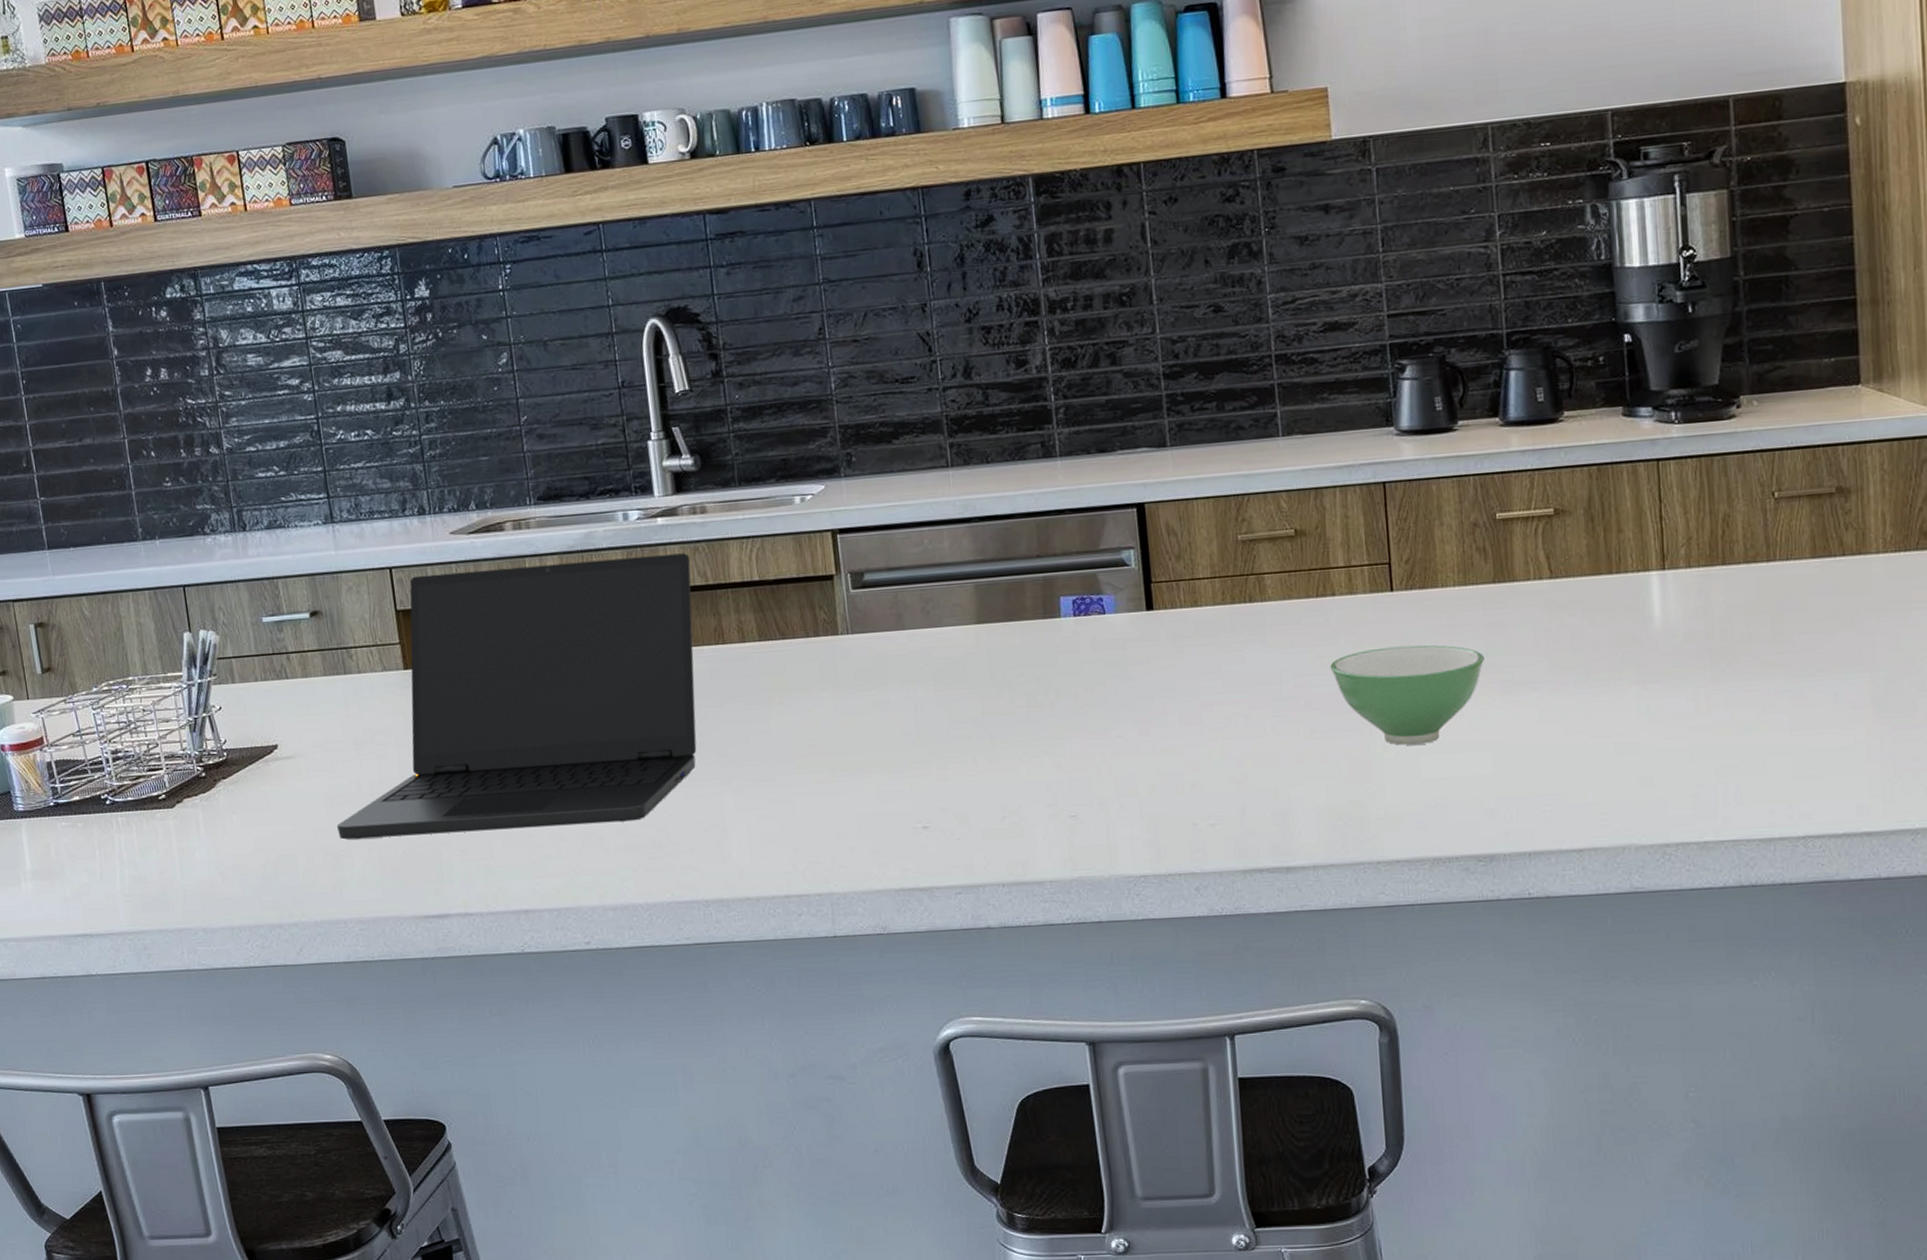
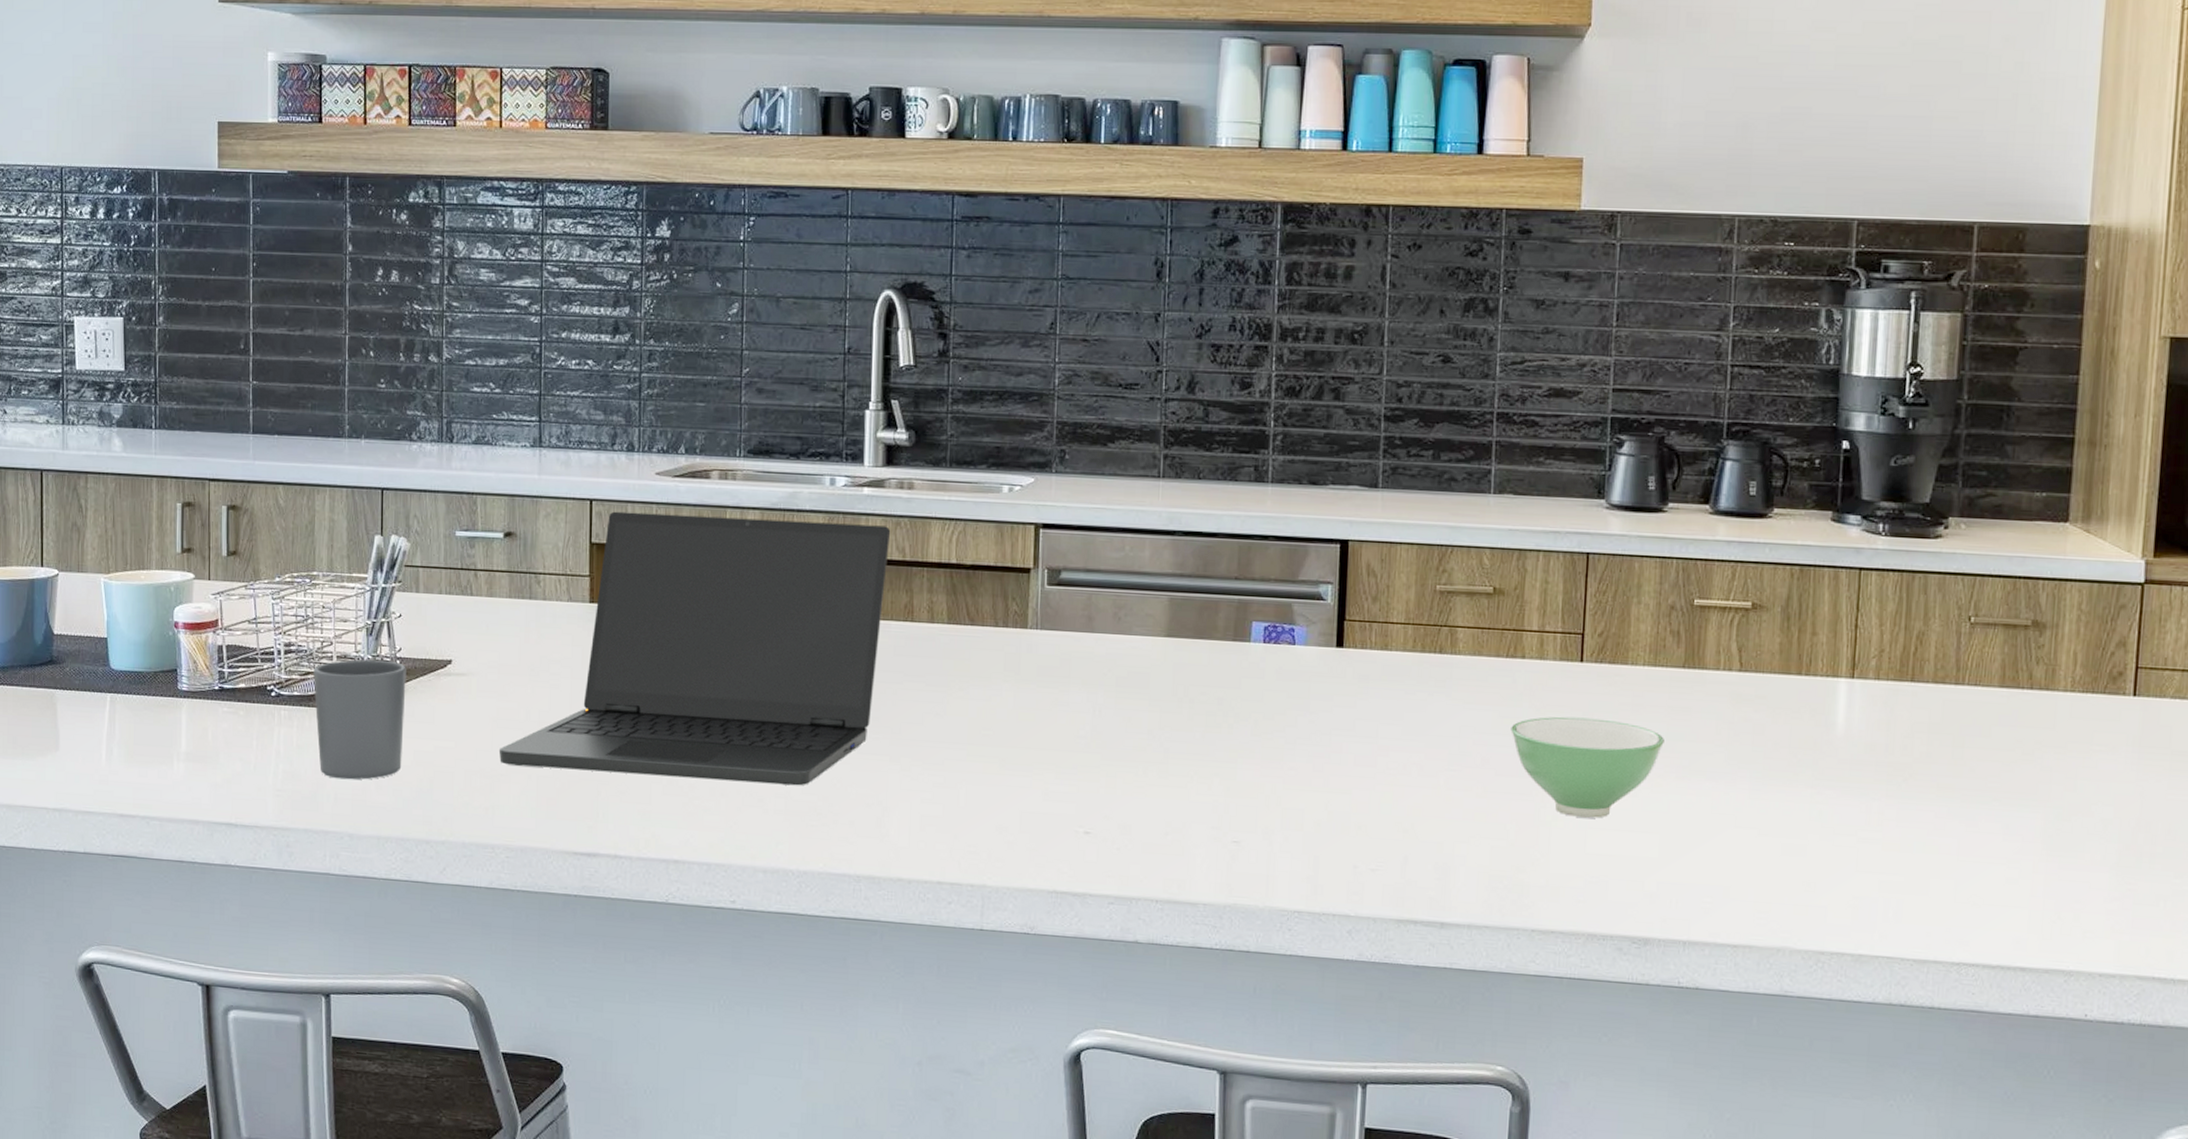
mug: none [143,753,244,877] -> present [313,659,406,780]

